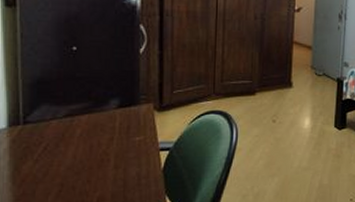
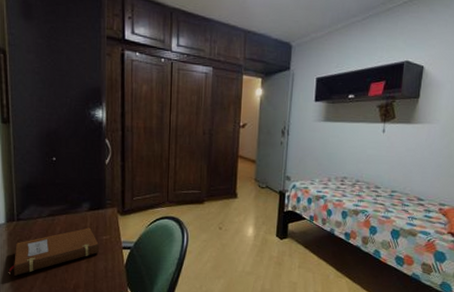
notebook: none [11,128,130,192] -> present [9,227,99,276]

